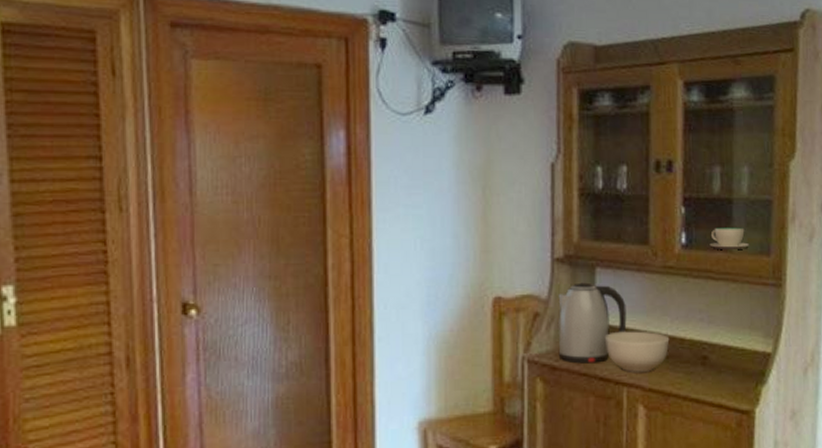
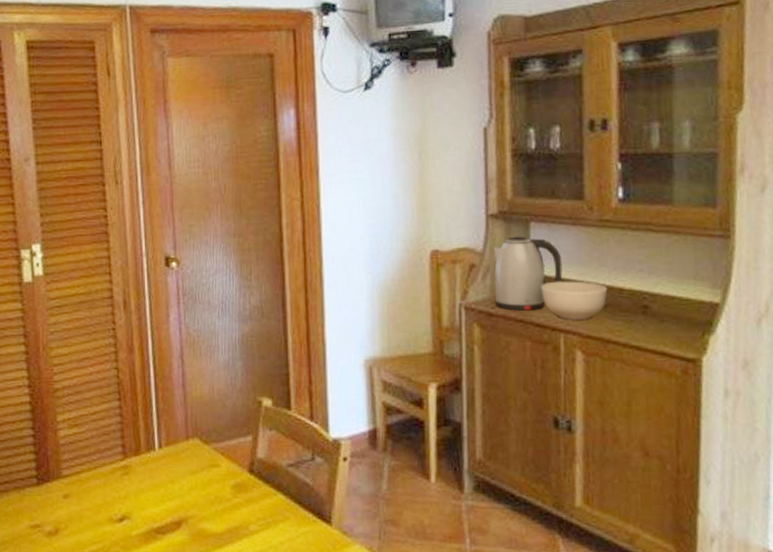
cup: present [709,227,749,251] -> none [649,181,692,204]

